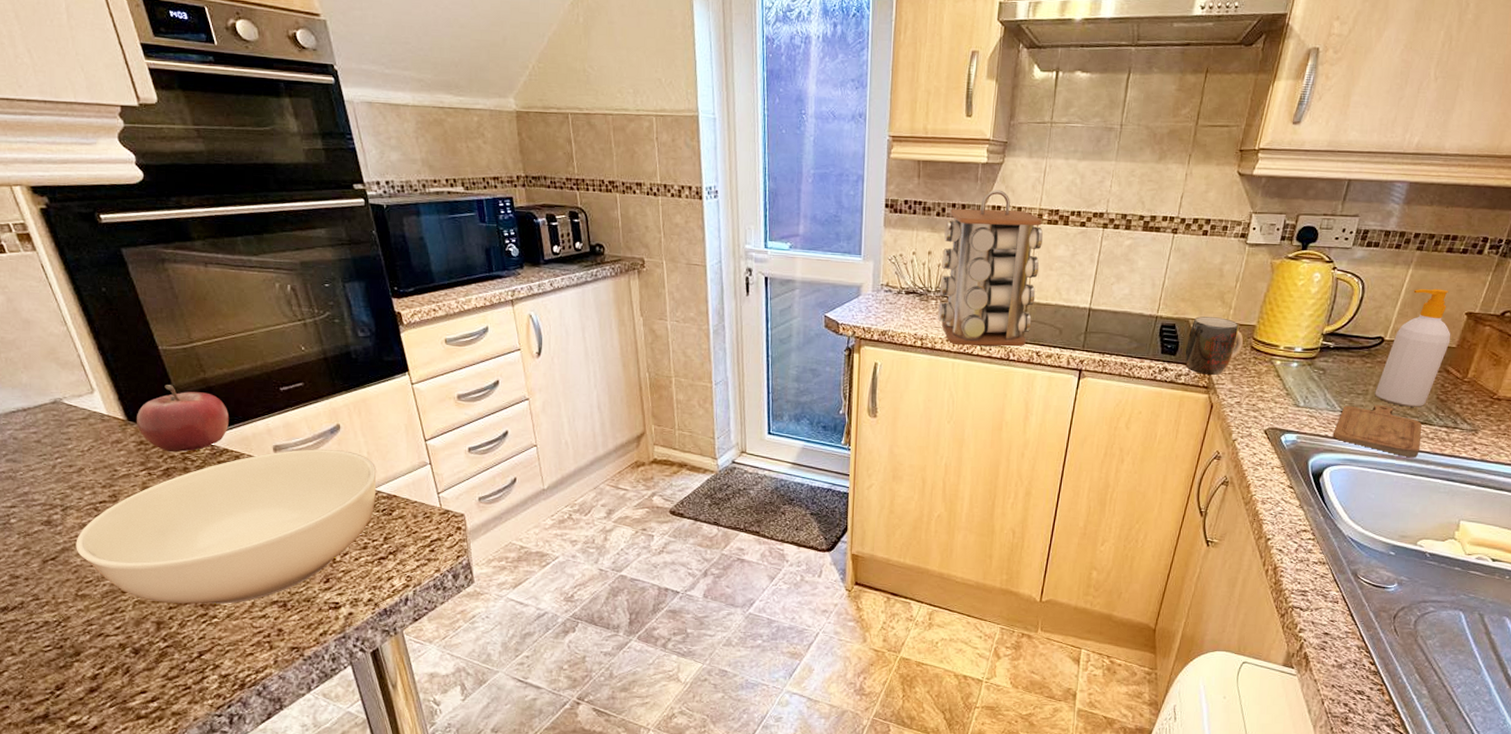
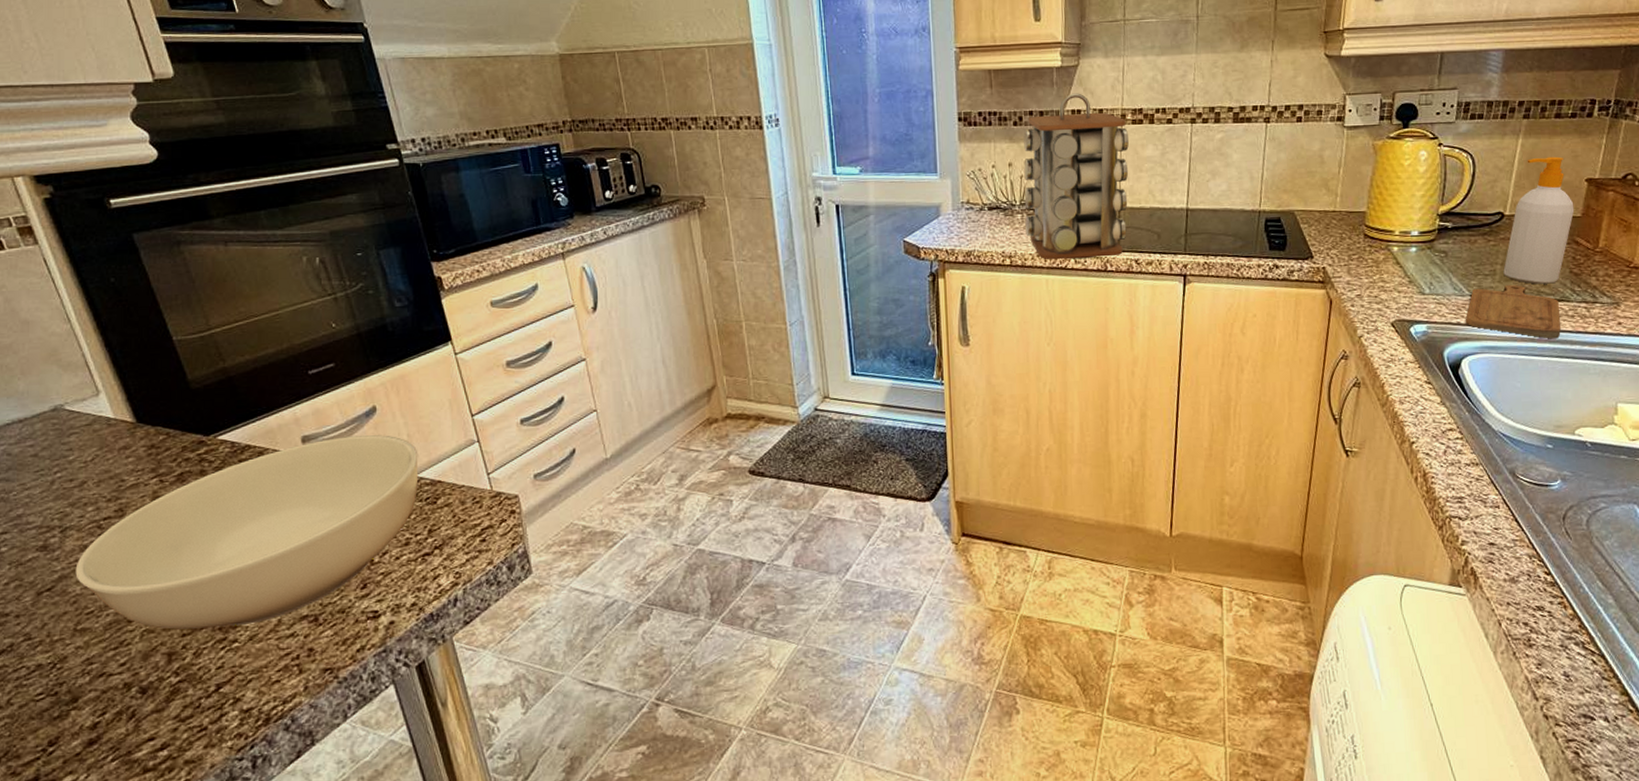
fruit: present [136,385,230,452] -> none [146,379,252,454]
mug: present [1185,316,1244,376] -> none [1295,206,1356,269]

